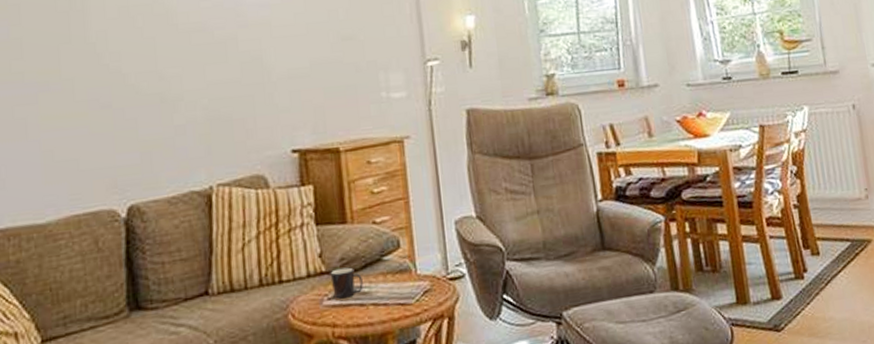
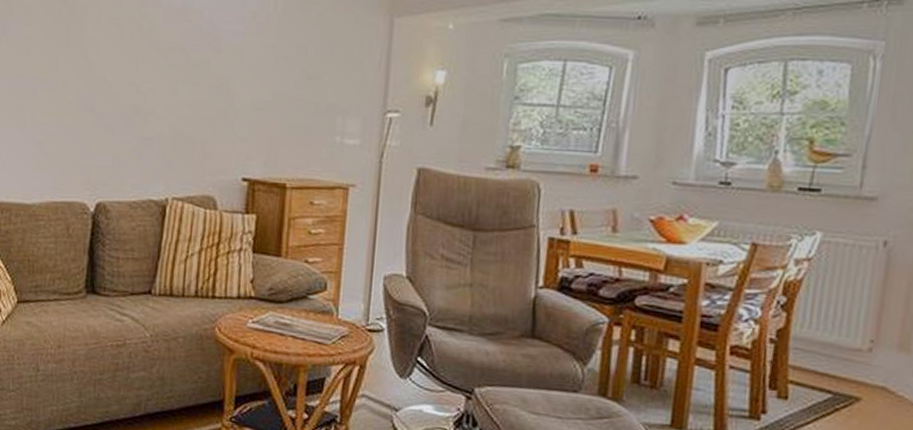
mug: present [330,267,363,302] -> none [257,296,287,328]

